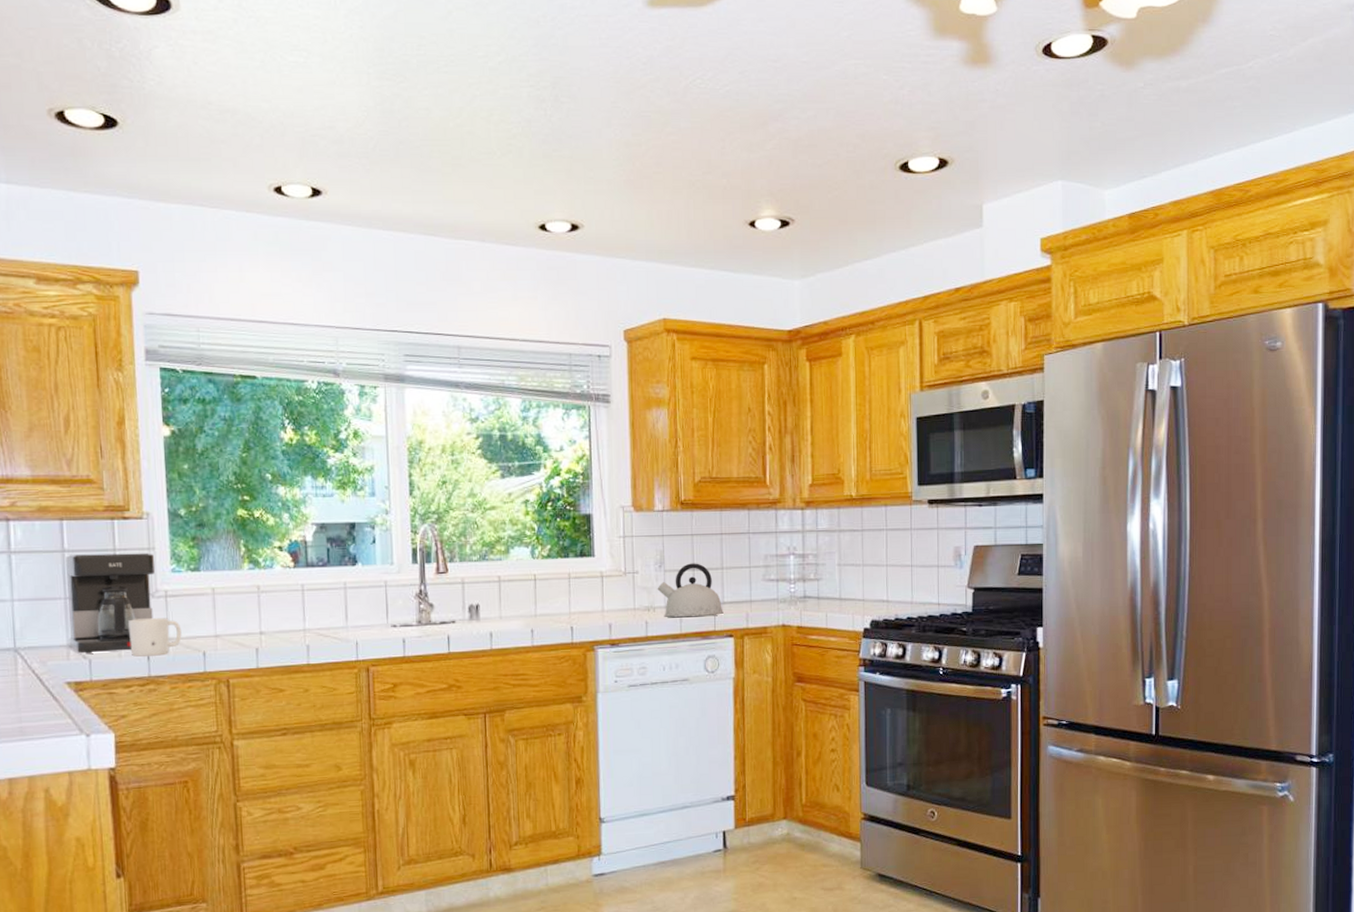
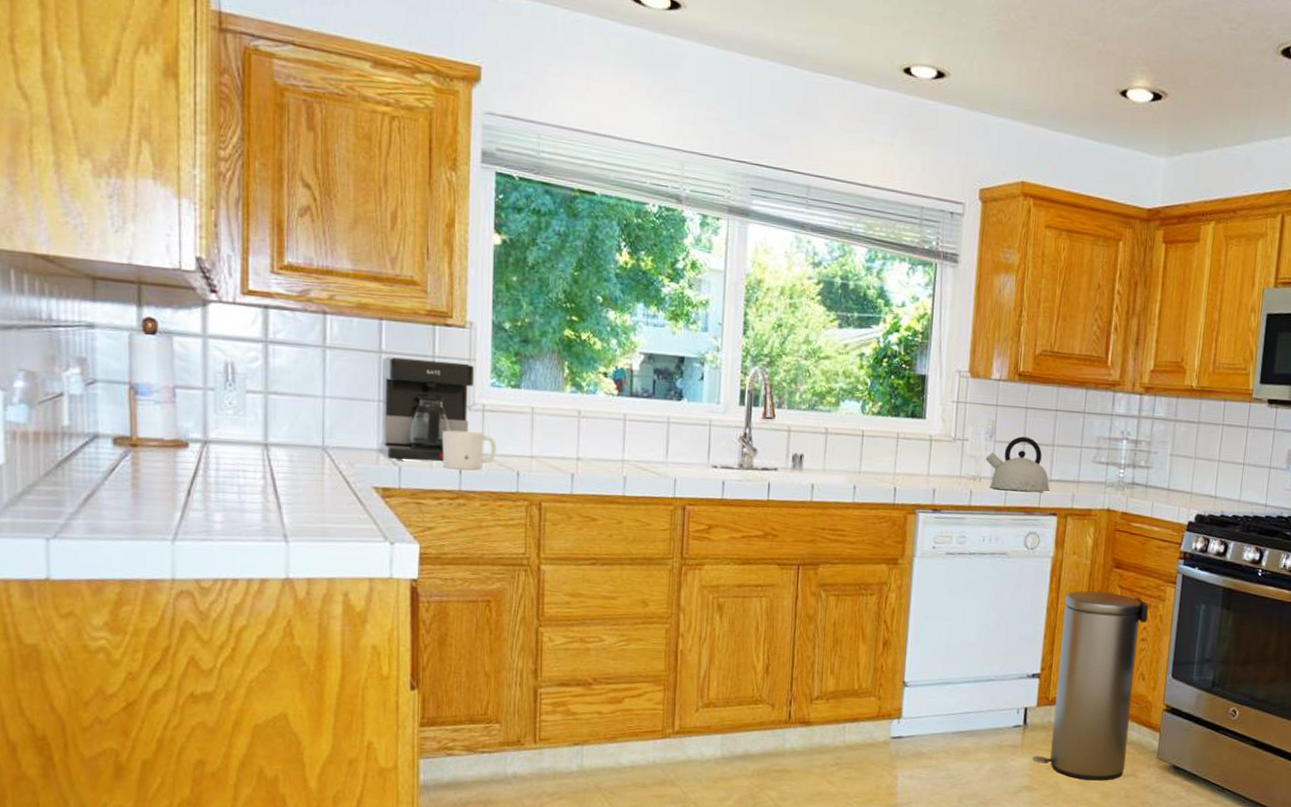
pedal bin: none [735,707,835,898] -> present [1032,590,1149,781]

